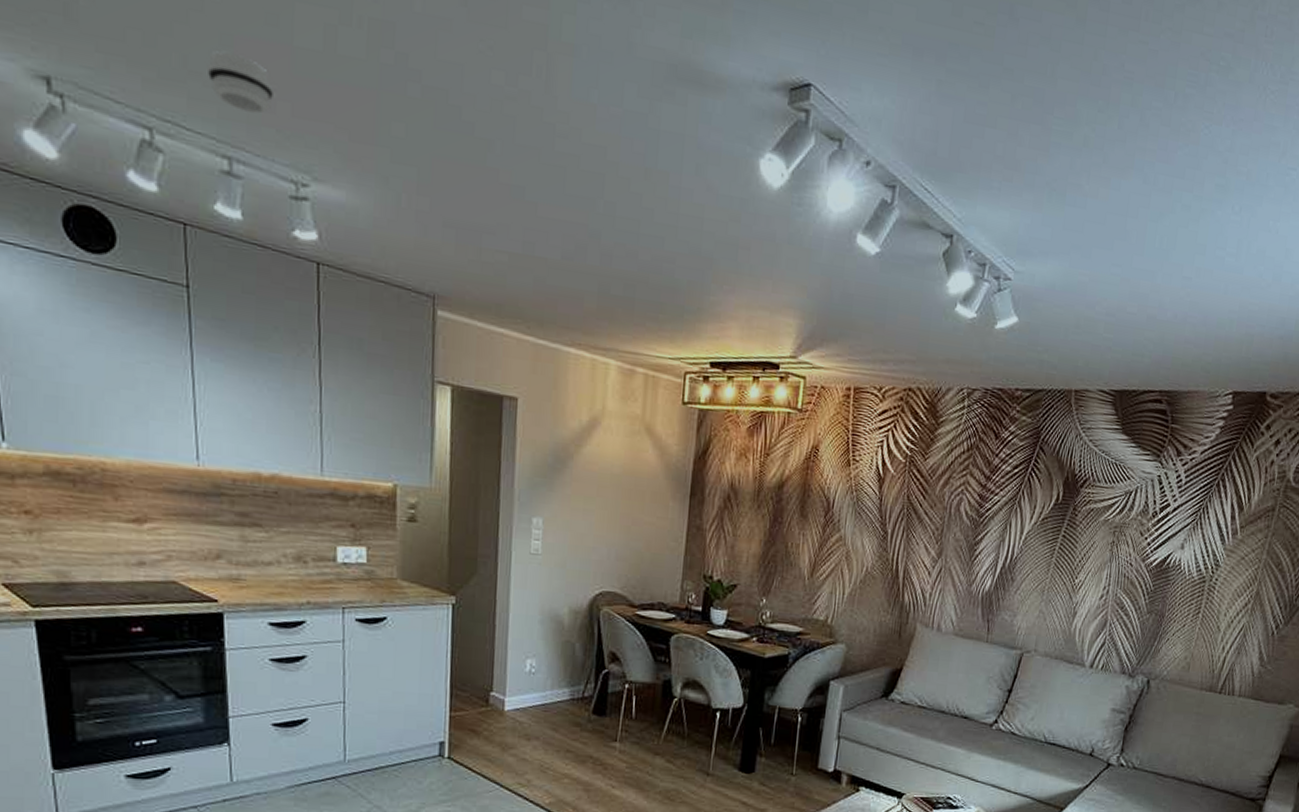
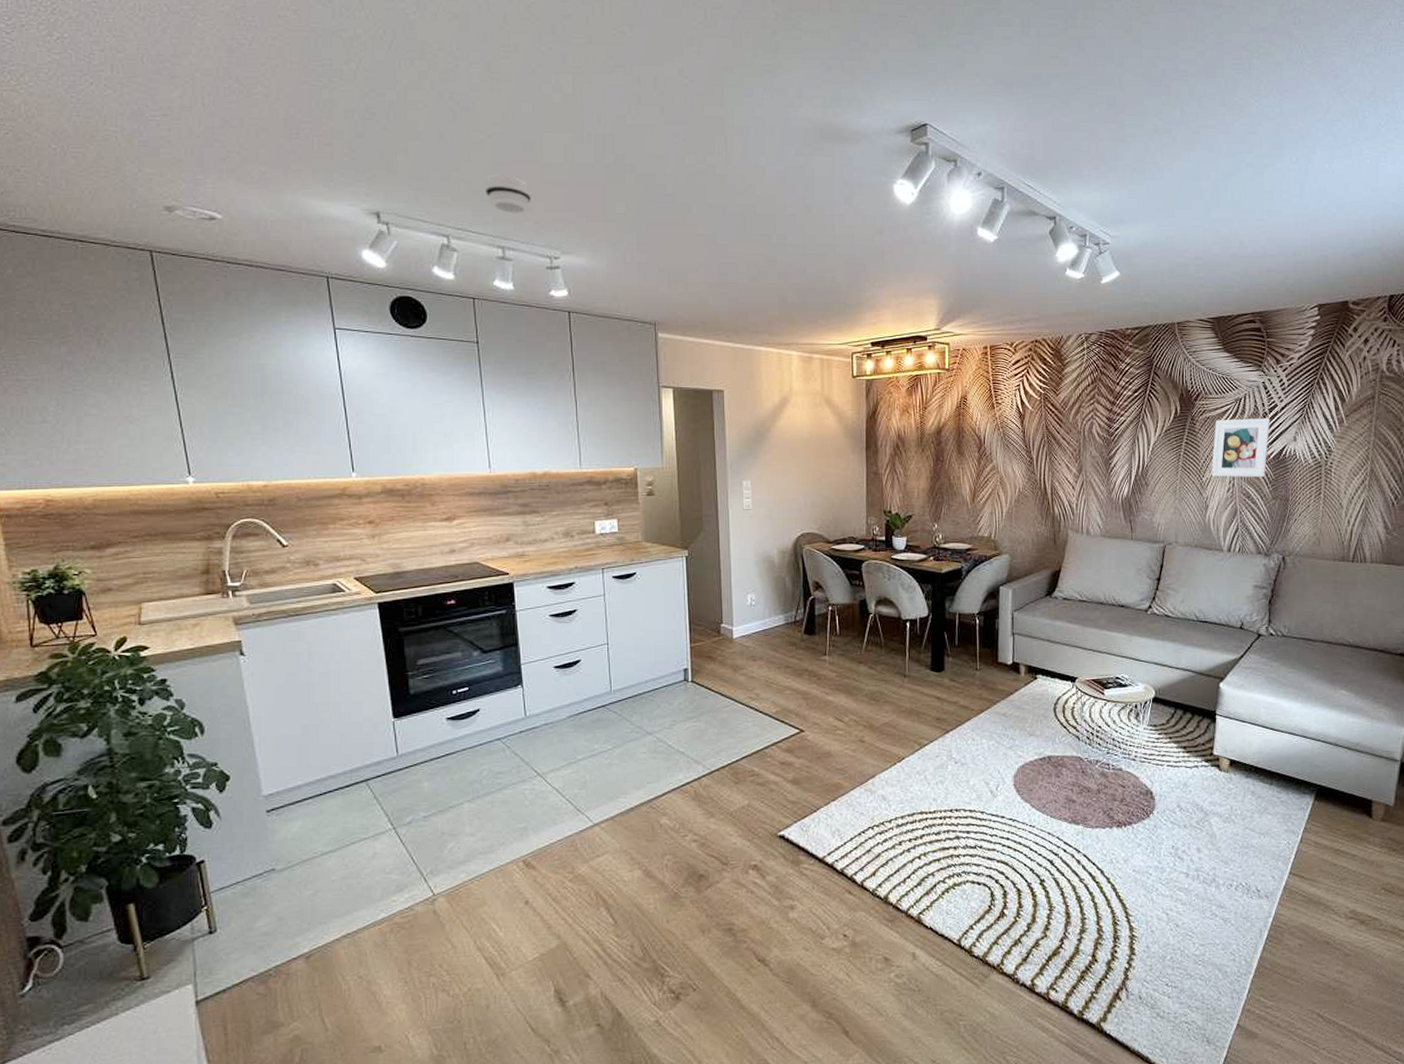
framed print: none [1085,513,1160,587] -> present [1211,418,1270,477]

